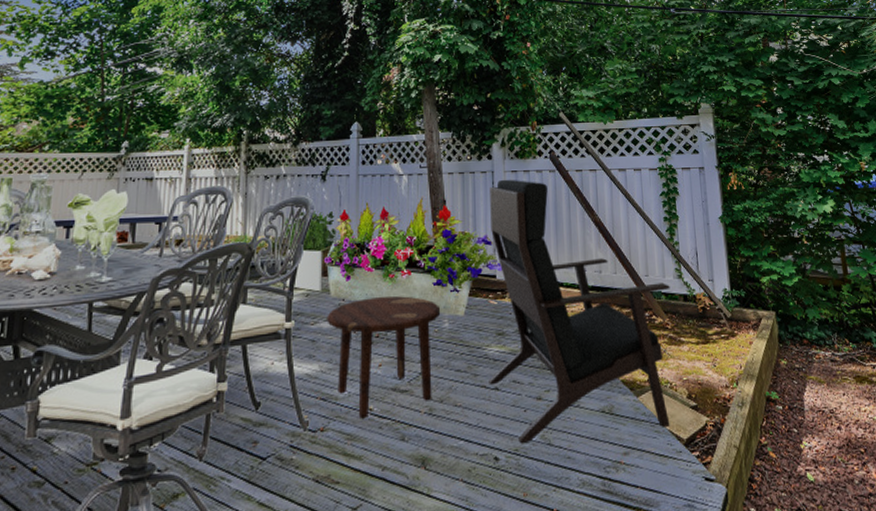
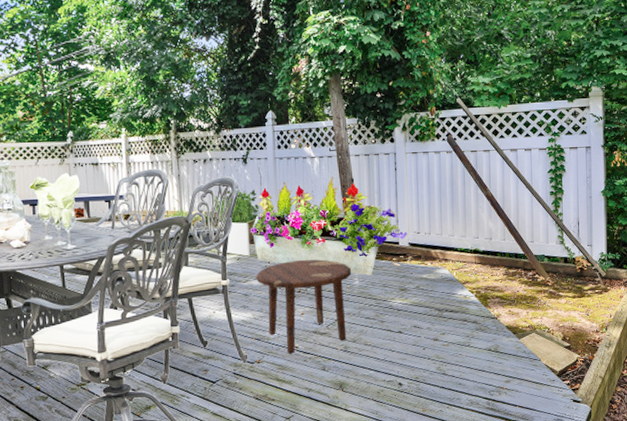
lounge chair: present [489,179,670,444] -> none [393,159,553,374]

